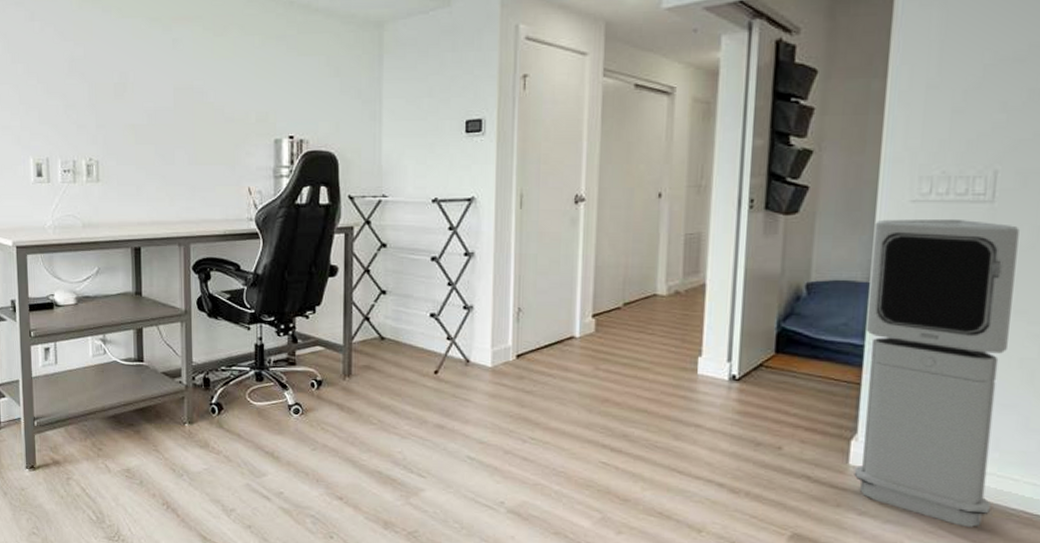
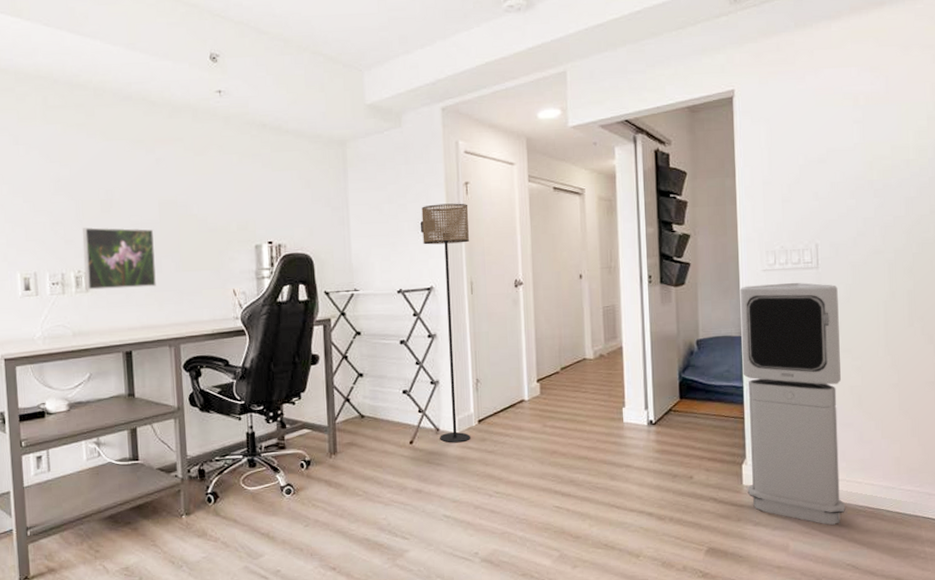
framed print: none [95,113,169,181] -> present [82,227,156,291]
floor lamp: none [466,100,525,378] -> present [421,203,470,443]

